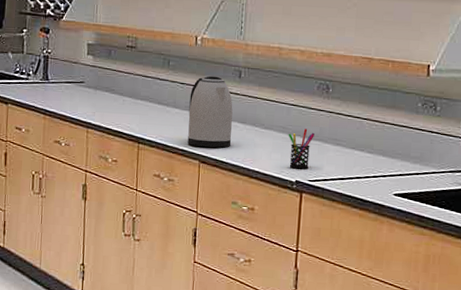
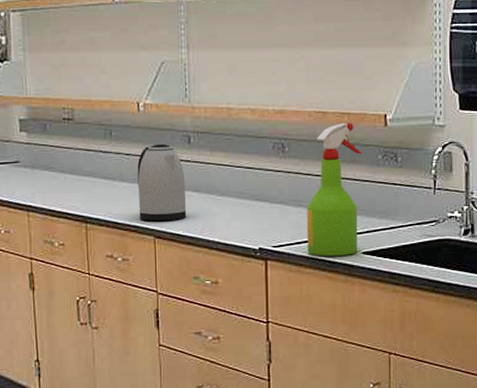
pen holder: present [288,128,314,169] -> none [246,192,274,235]
spray bottle: none [341,69,403,196] -> present [307,122,363,256]

